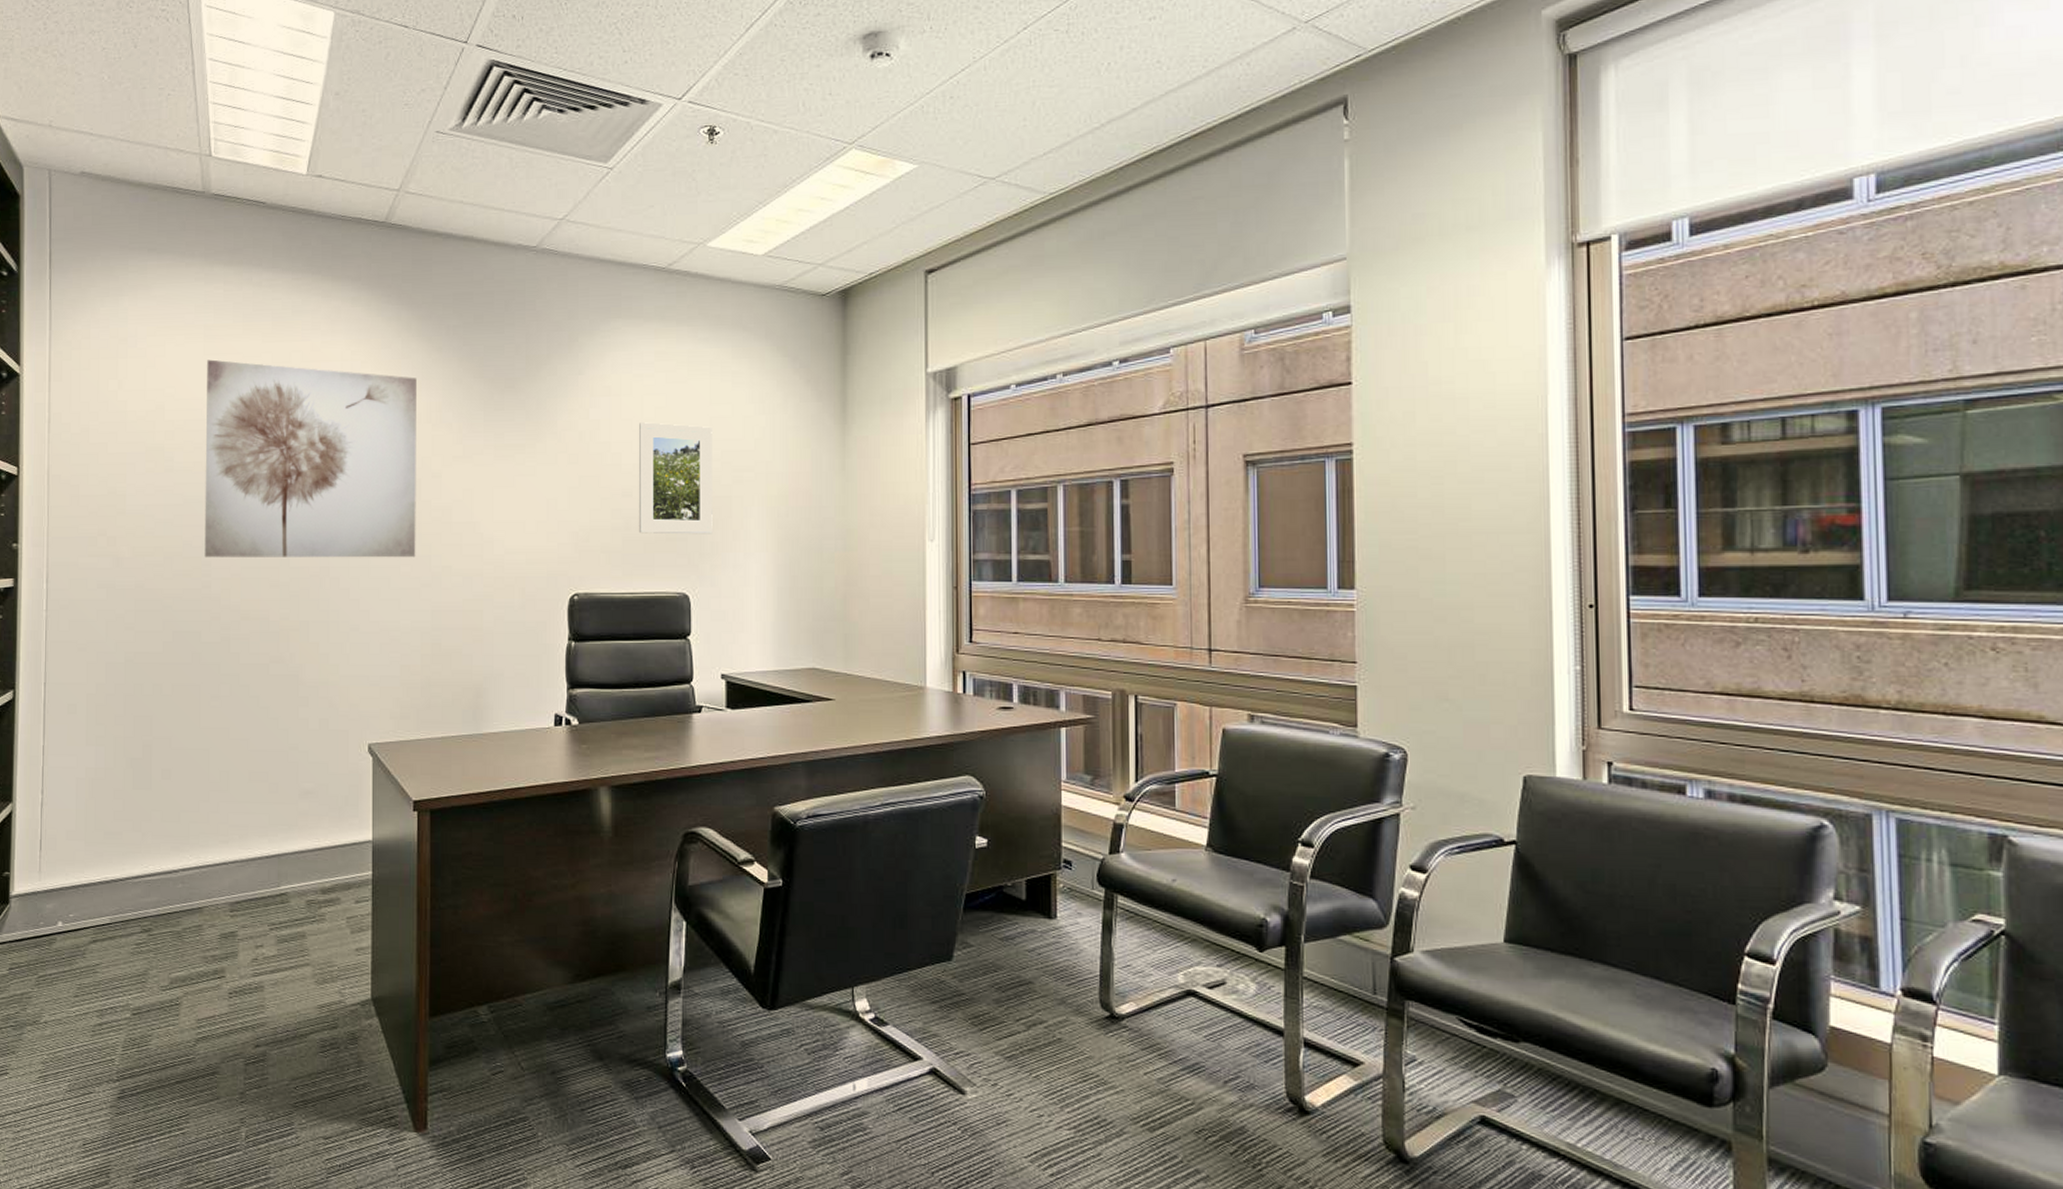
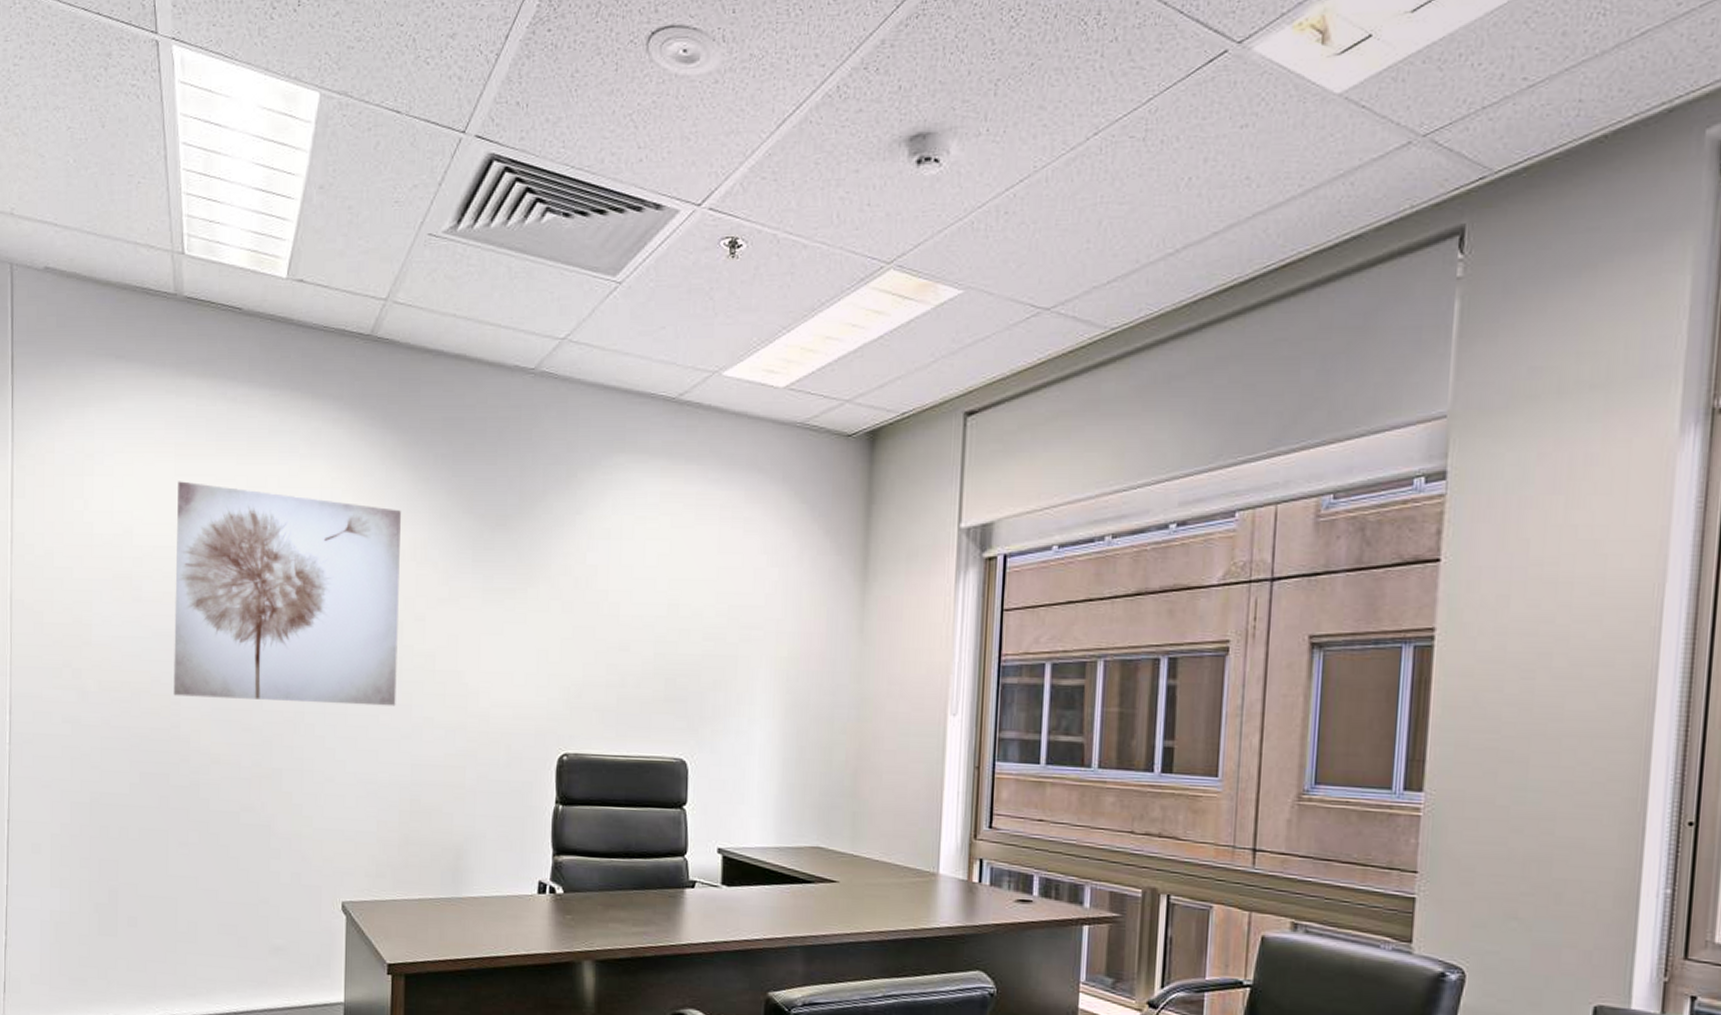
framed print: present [638,422,713,535] -> none [635,570,720,696]

